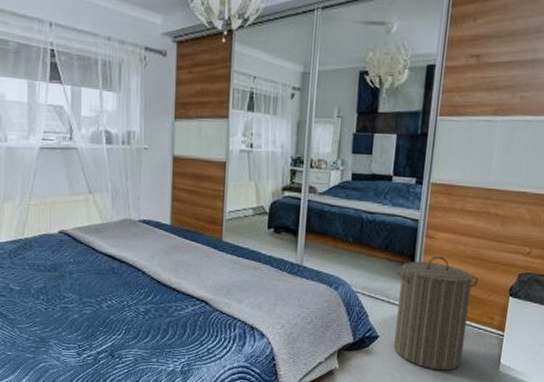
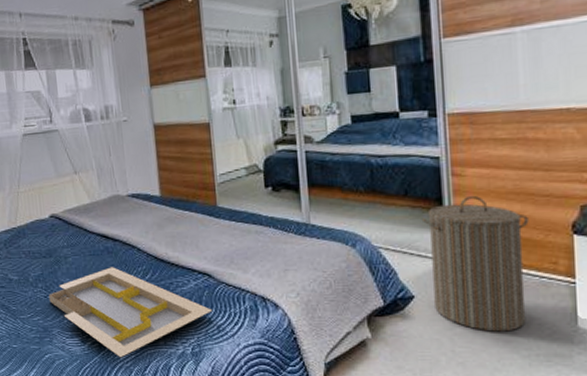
serving tray: none [49,286,204,371] -> present [48,267,212,358]

